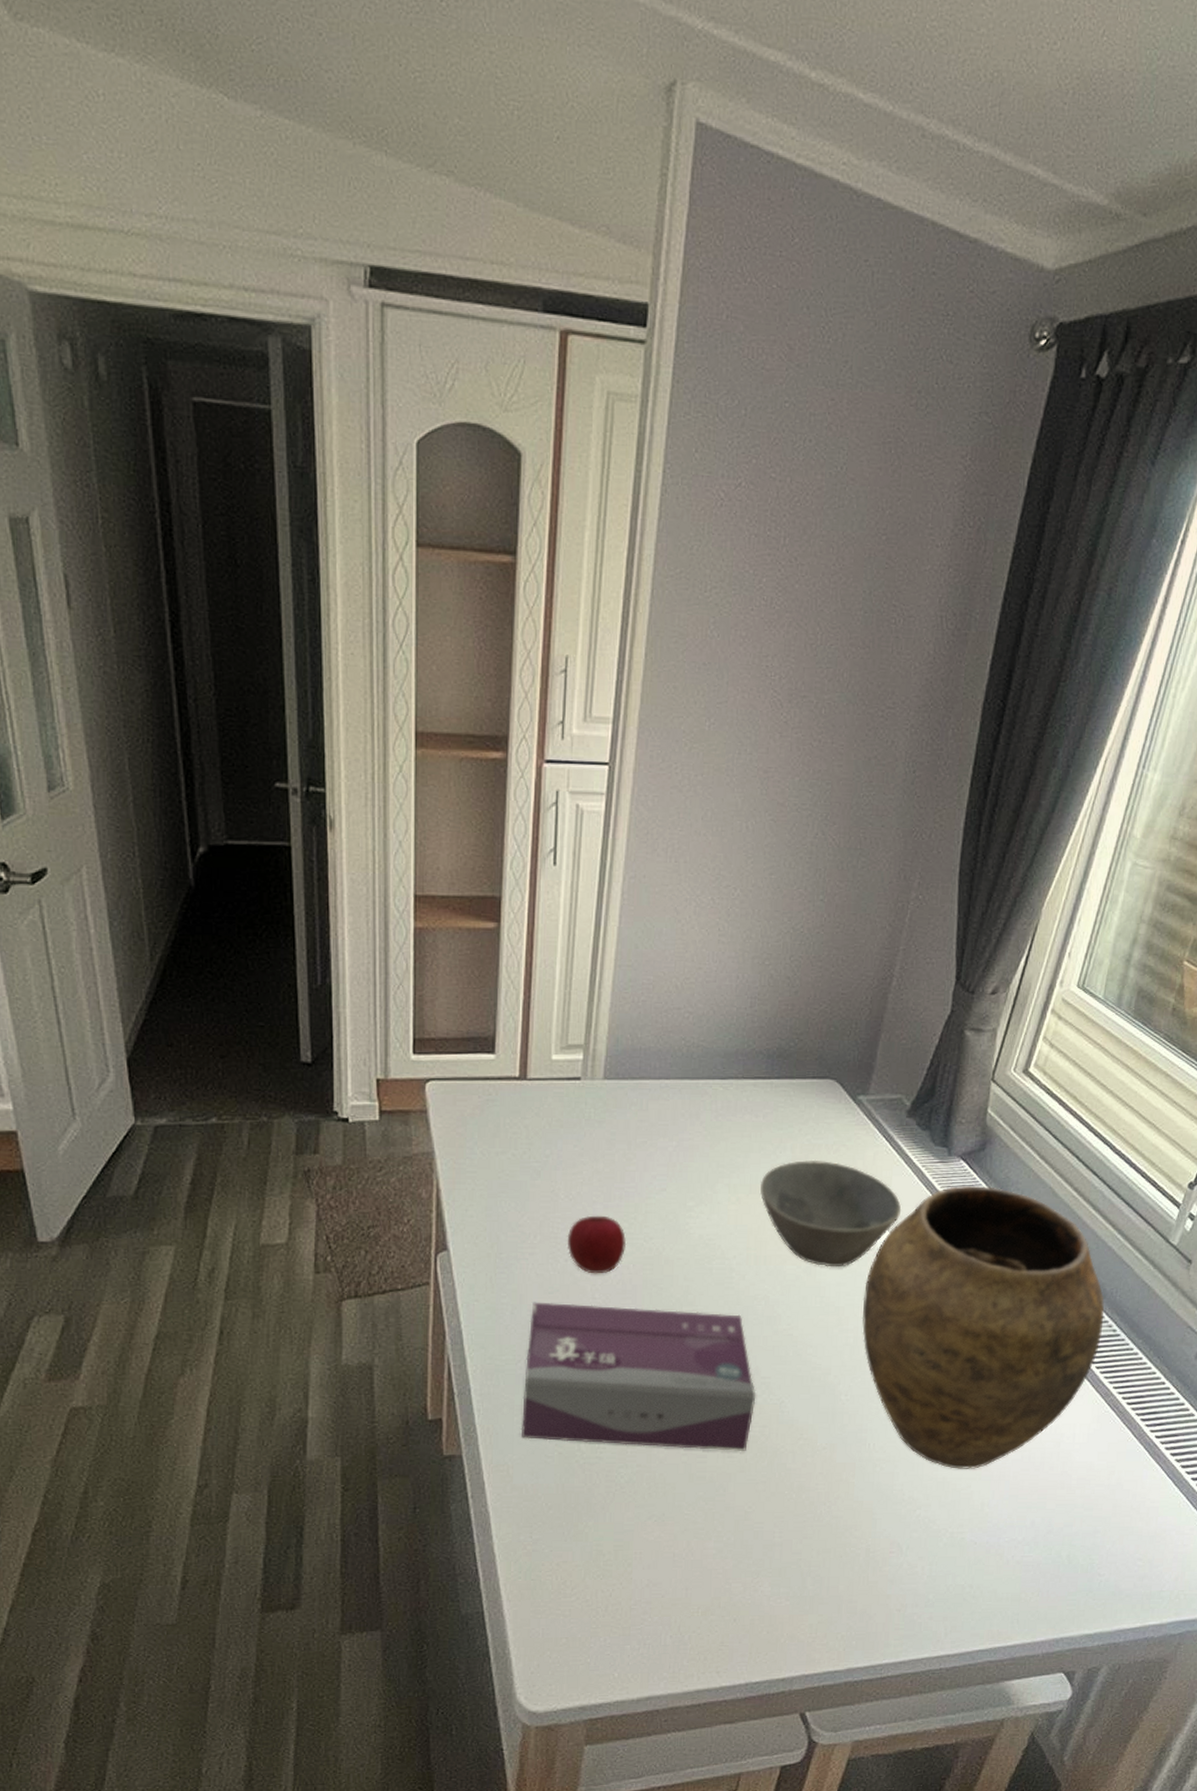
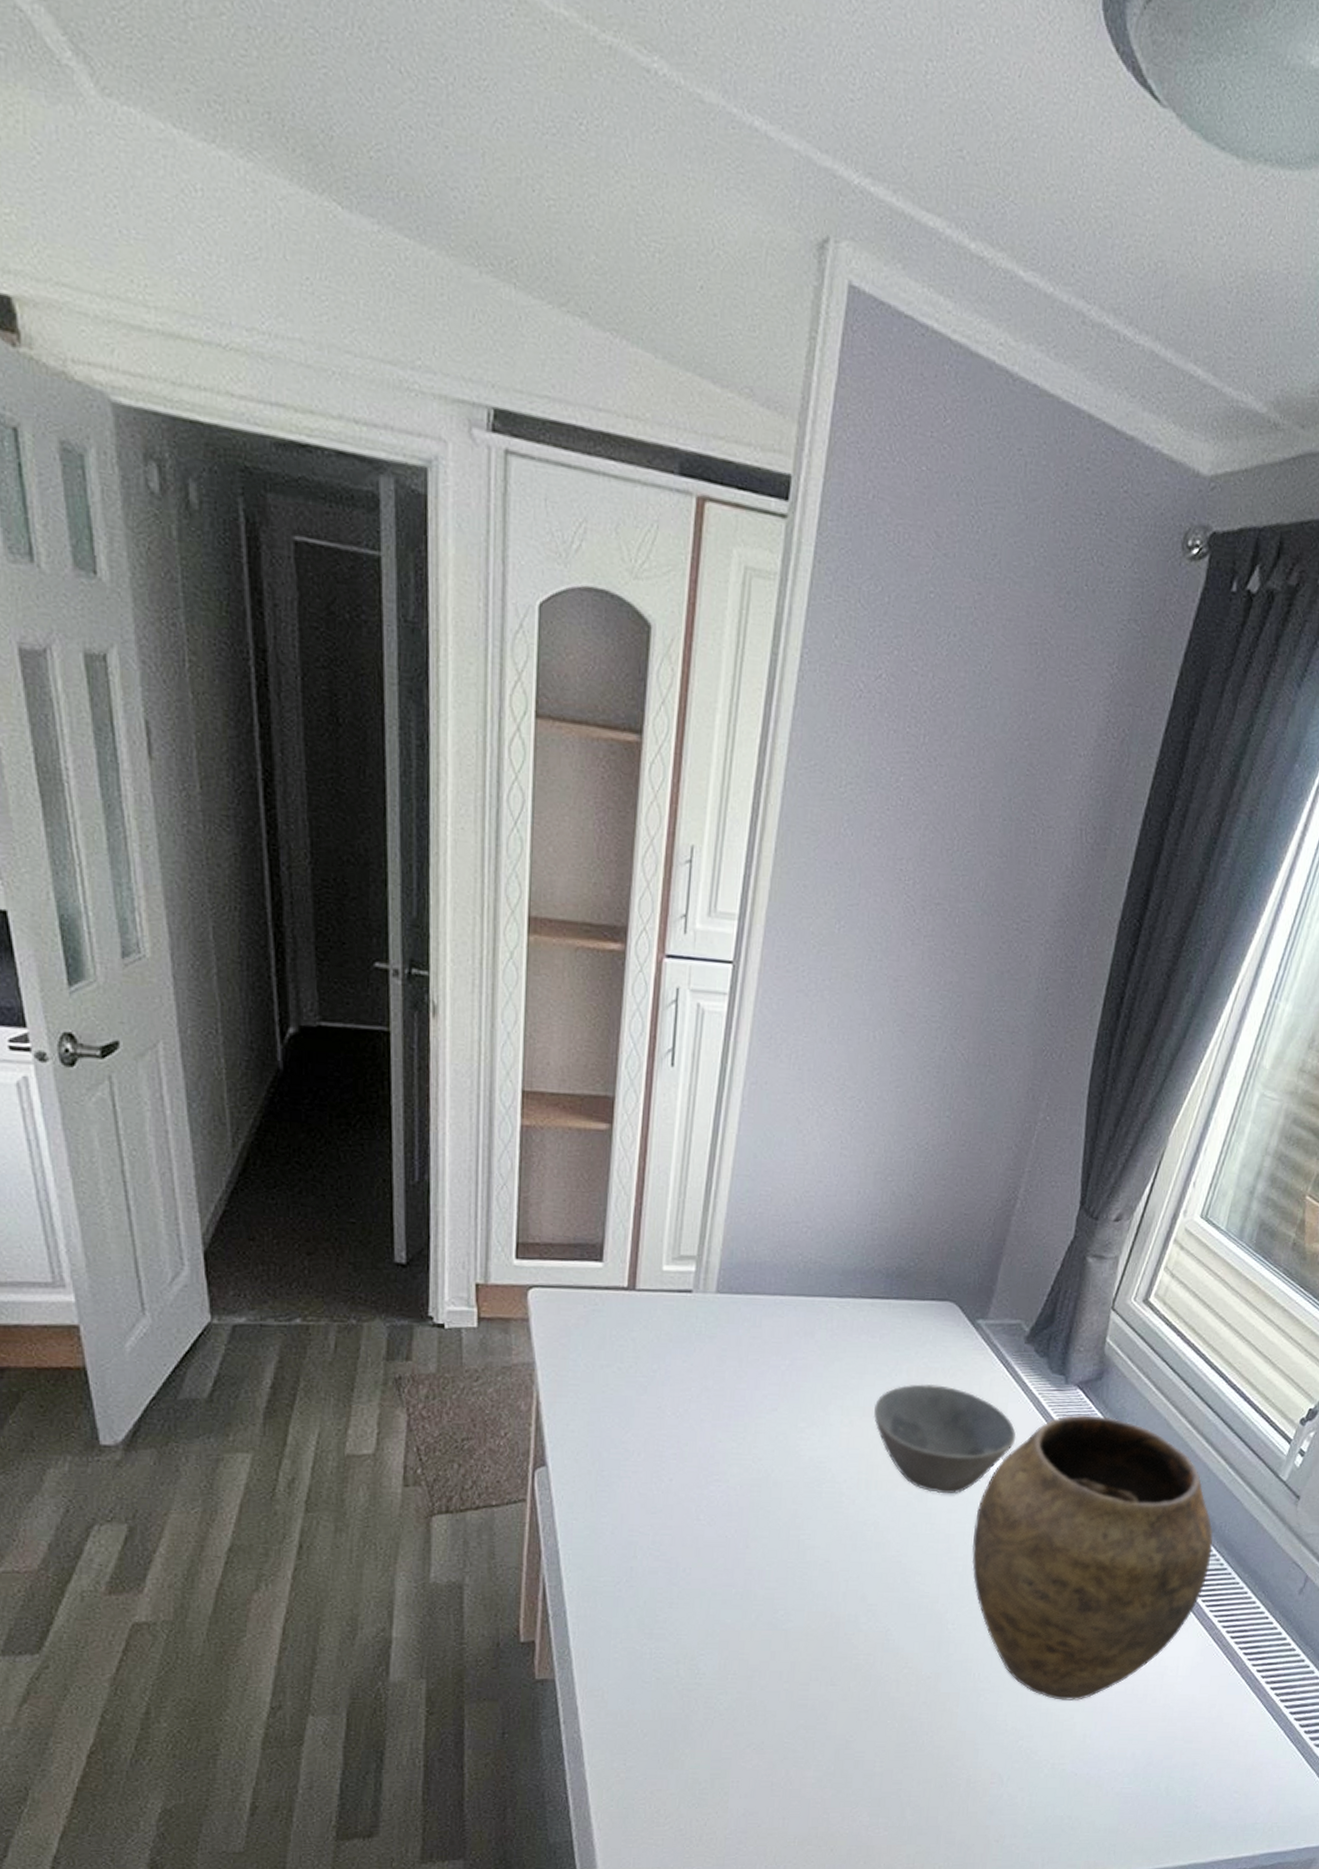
tissue box: present [521,1302,755,1451] -> none [617,1522,861,1679]
apple: present [567,1215,627,1274] -> none [672,1434,734,1495]

